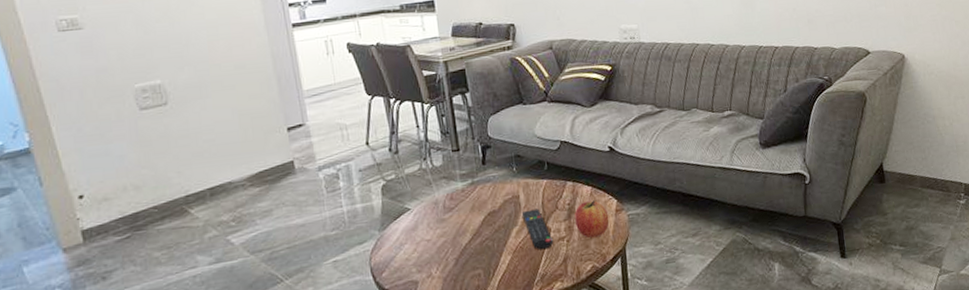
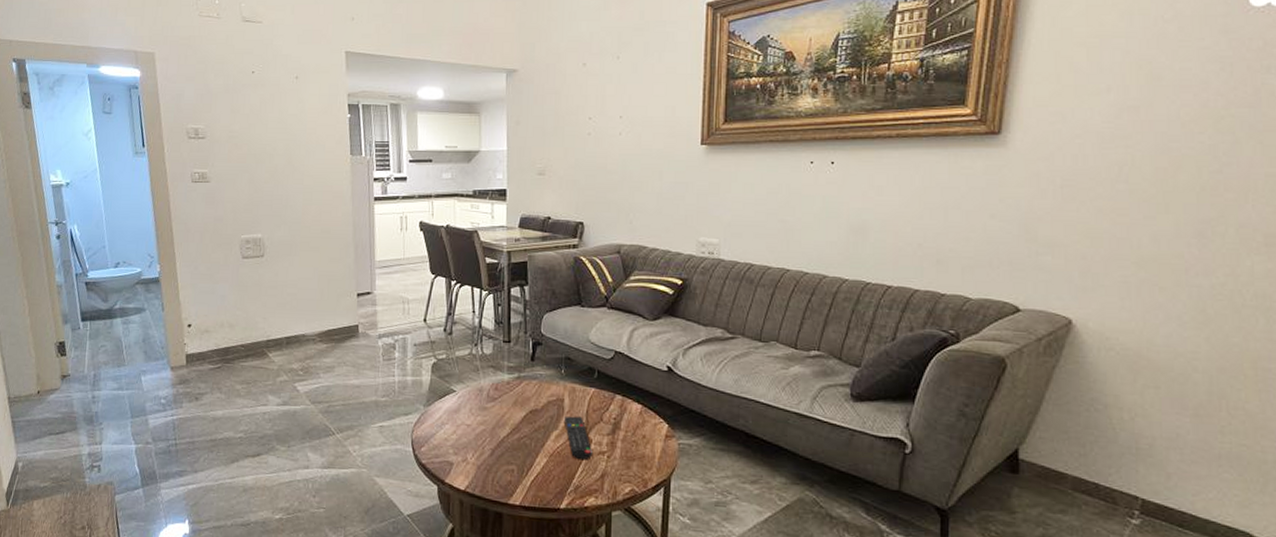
apple: present [575,200,610,238] -> none [619,419,657,460]

